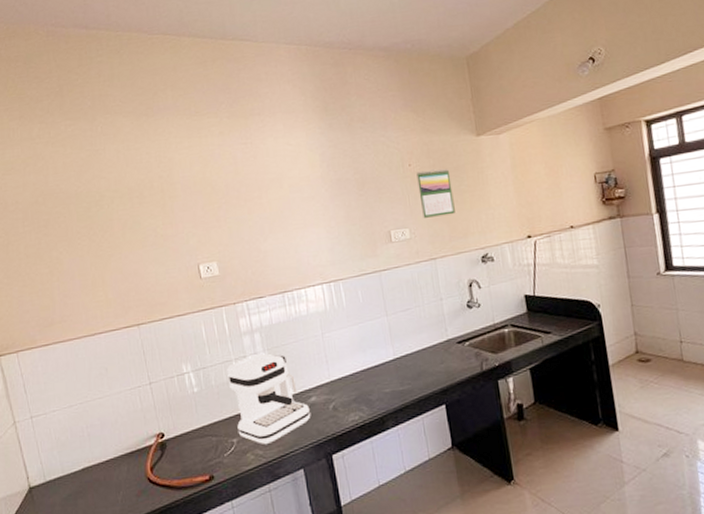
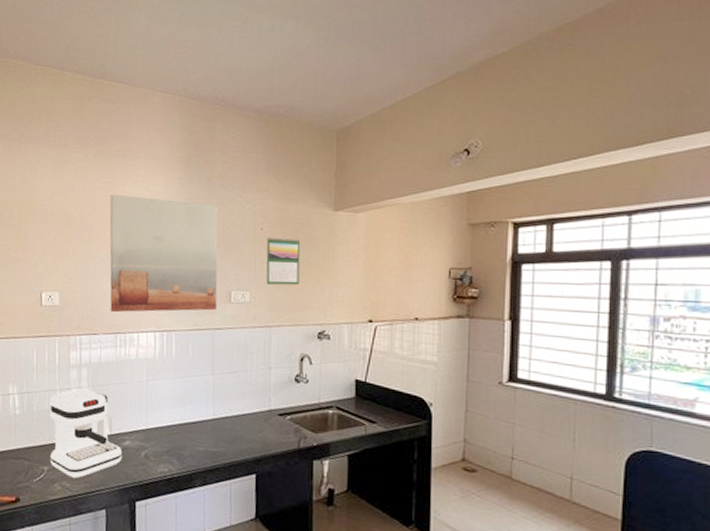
wall art: none [252,148,379,273] -> present [110,194,218,313]

